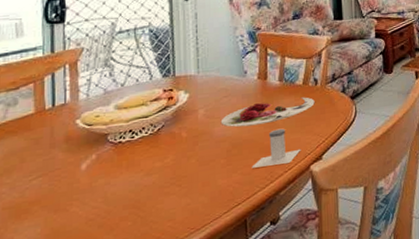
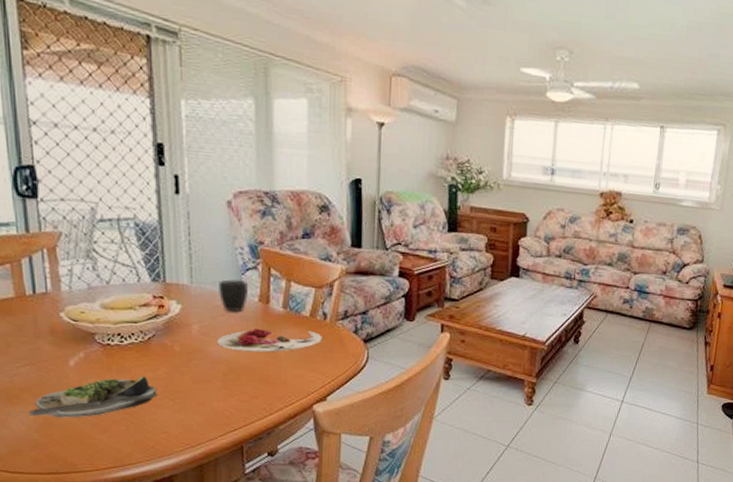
salad plate: none [37,166,166,228] -> present [30,376,158,418]
mug: none [222,62,248,92] -> present [219,278,248,311]
salt shaker: present [251,128,301,168] -> none [249,360,304,398]

